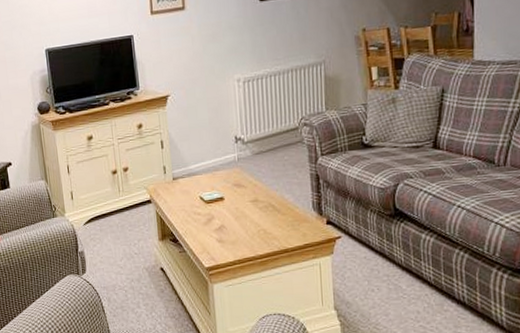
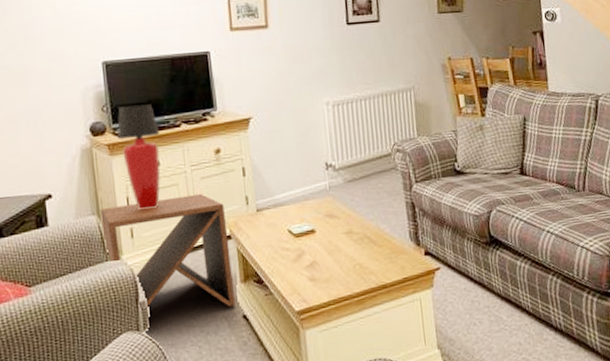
side table: none [47,164,155,261] -> present [100,194,236,308]
table lamp: none [58,85,94,177] -> present [117,104,161,211]

